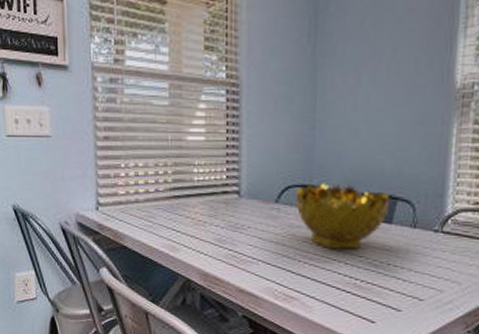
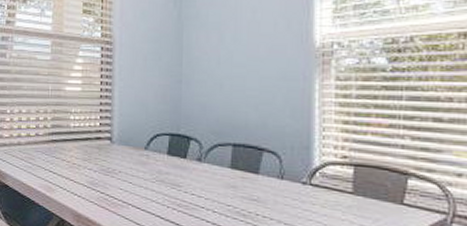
decorative bowl: present [295,183,390,250] -> none [164,132,256,198]

